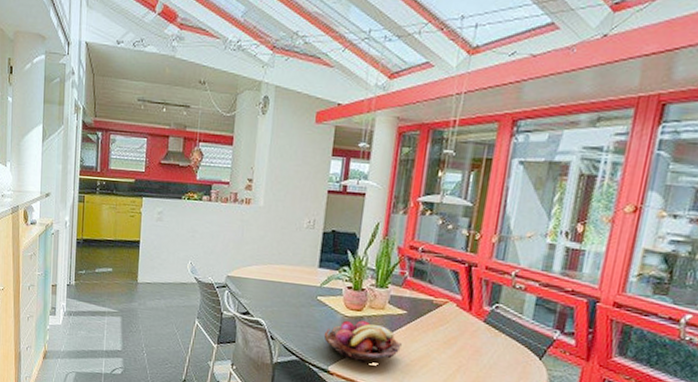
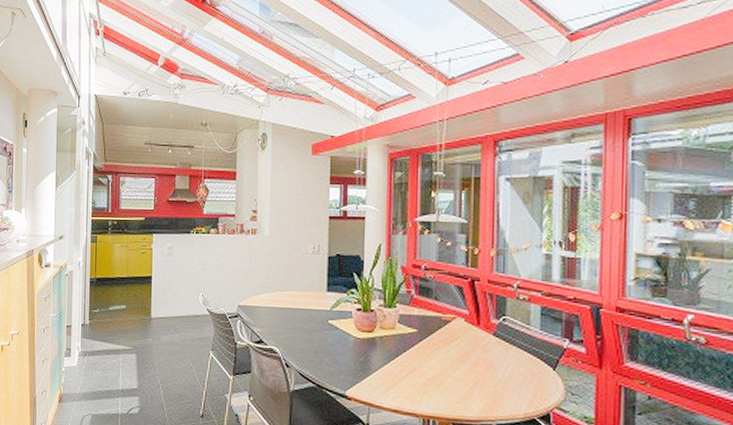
fruit basket: present [323,320,402,363] -> none [338,342,416,385]

